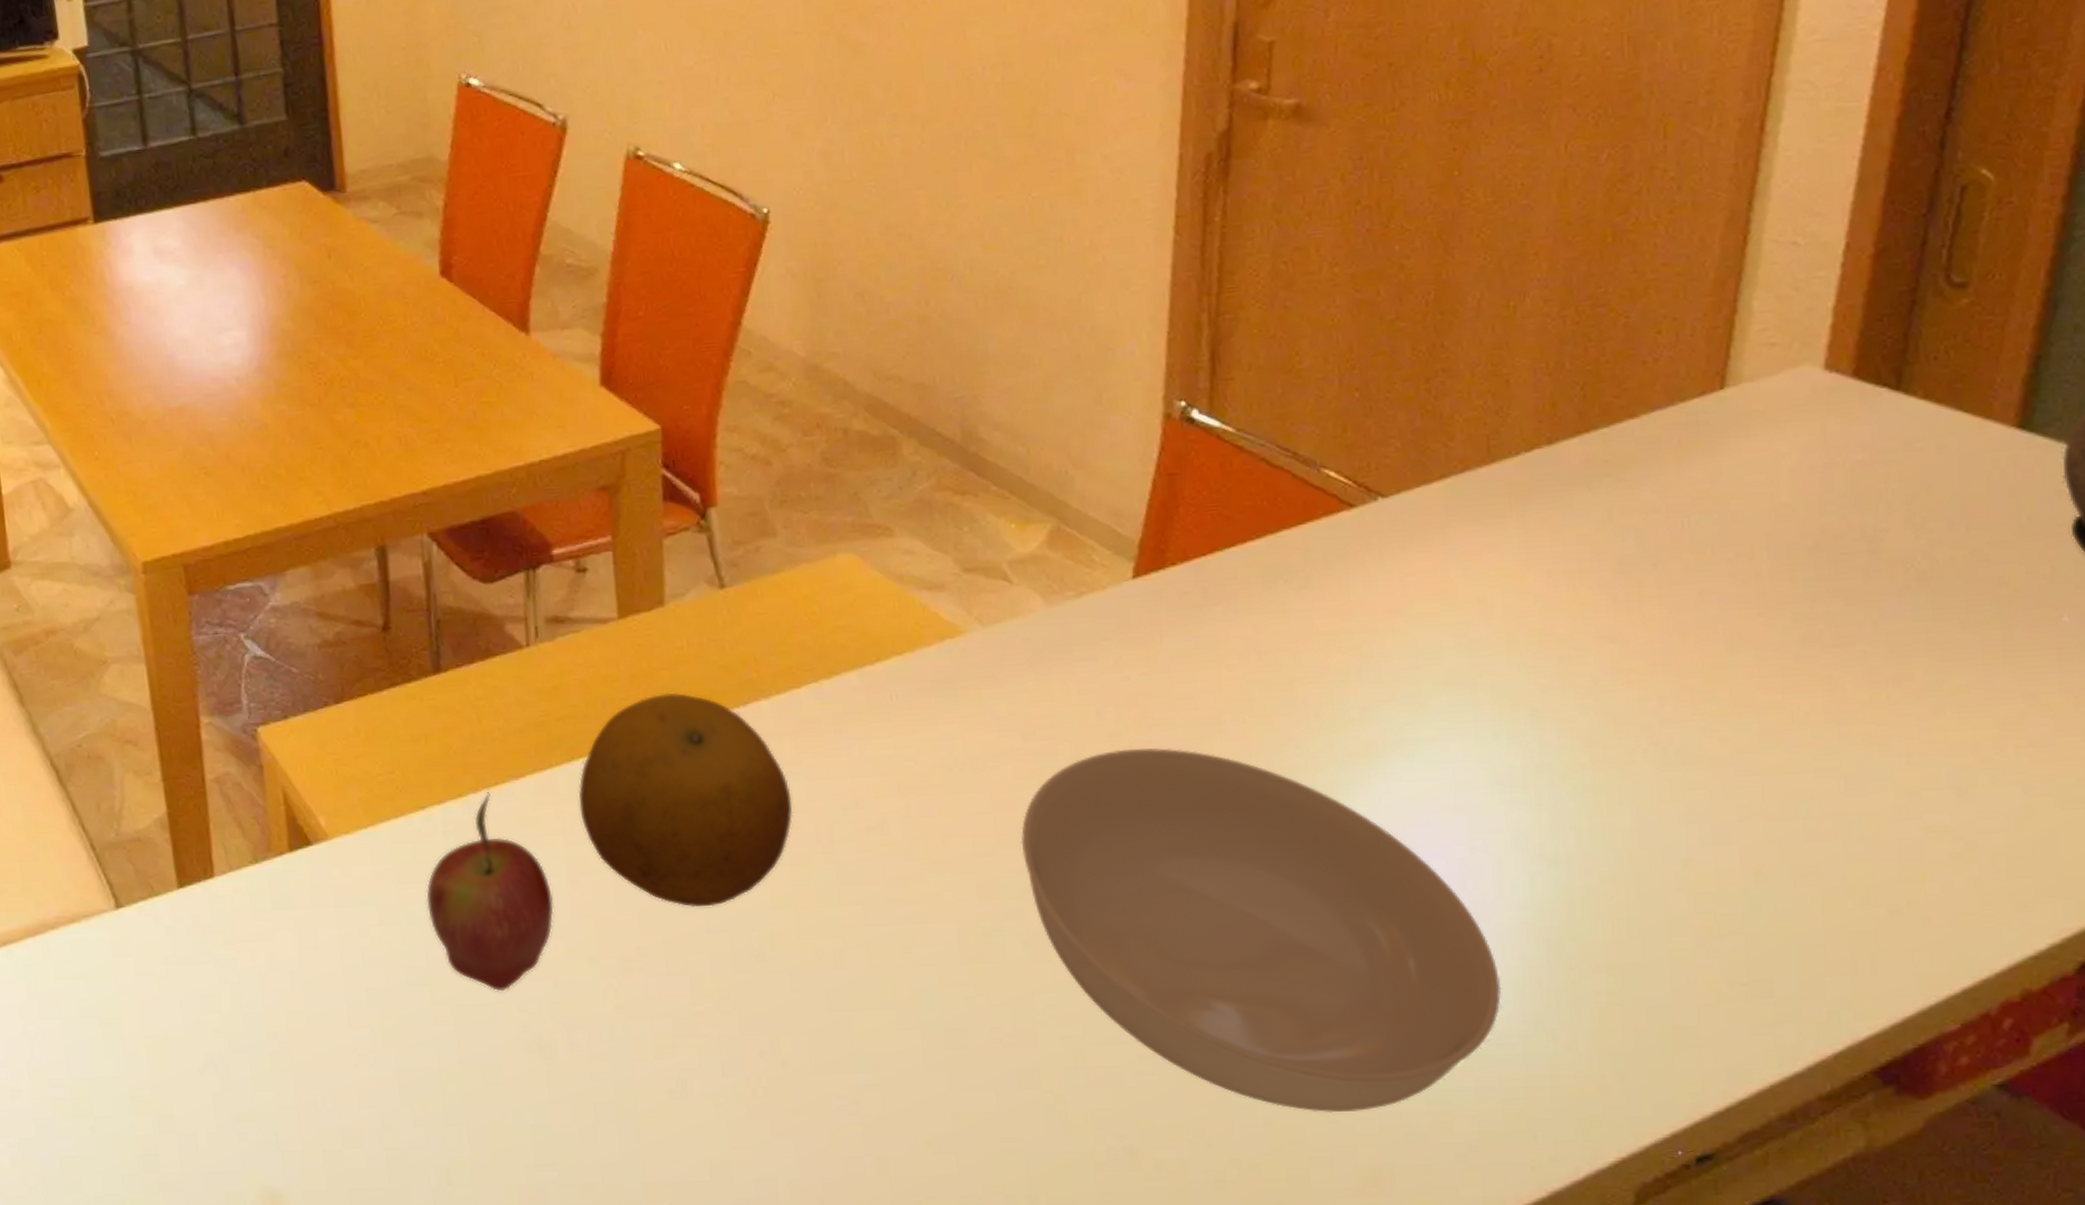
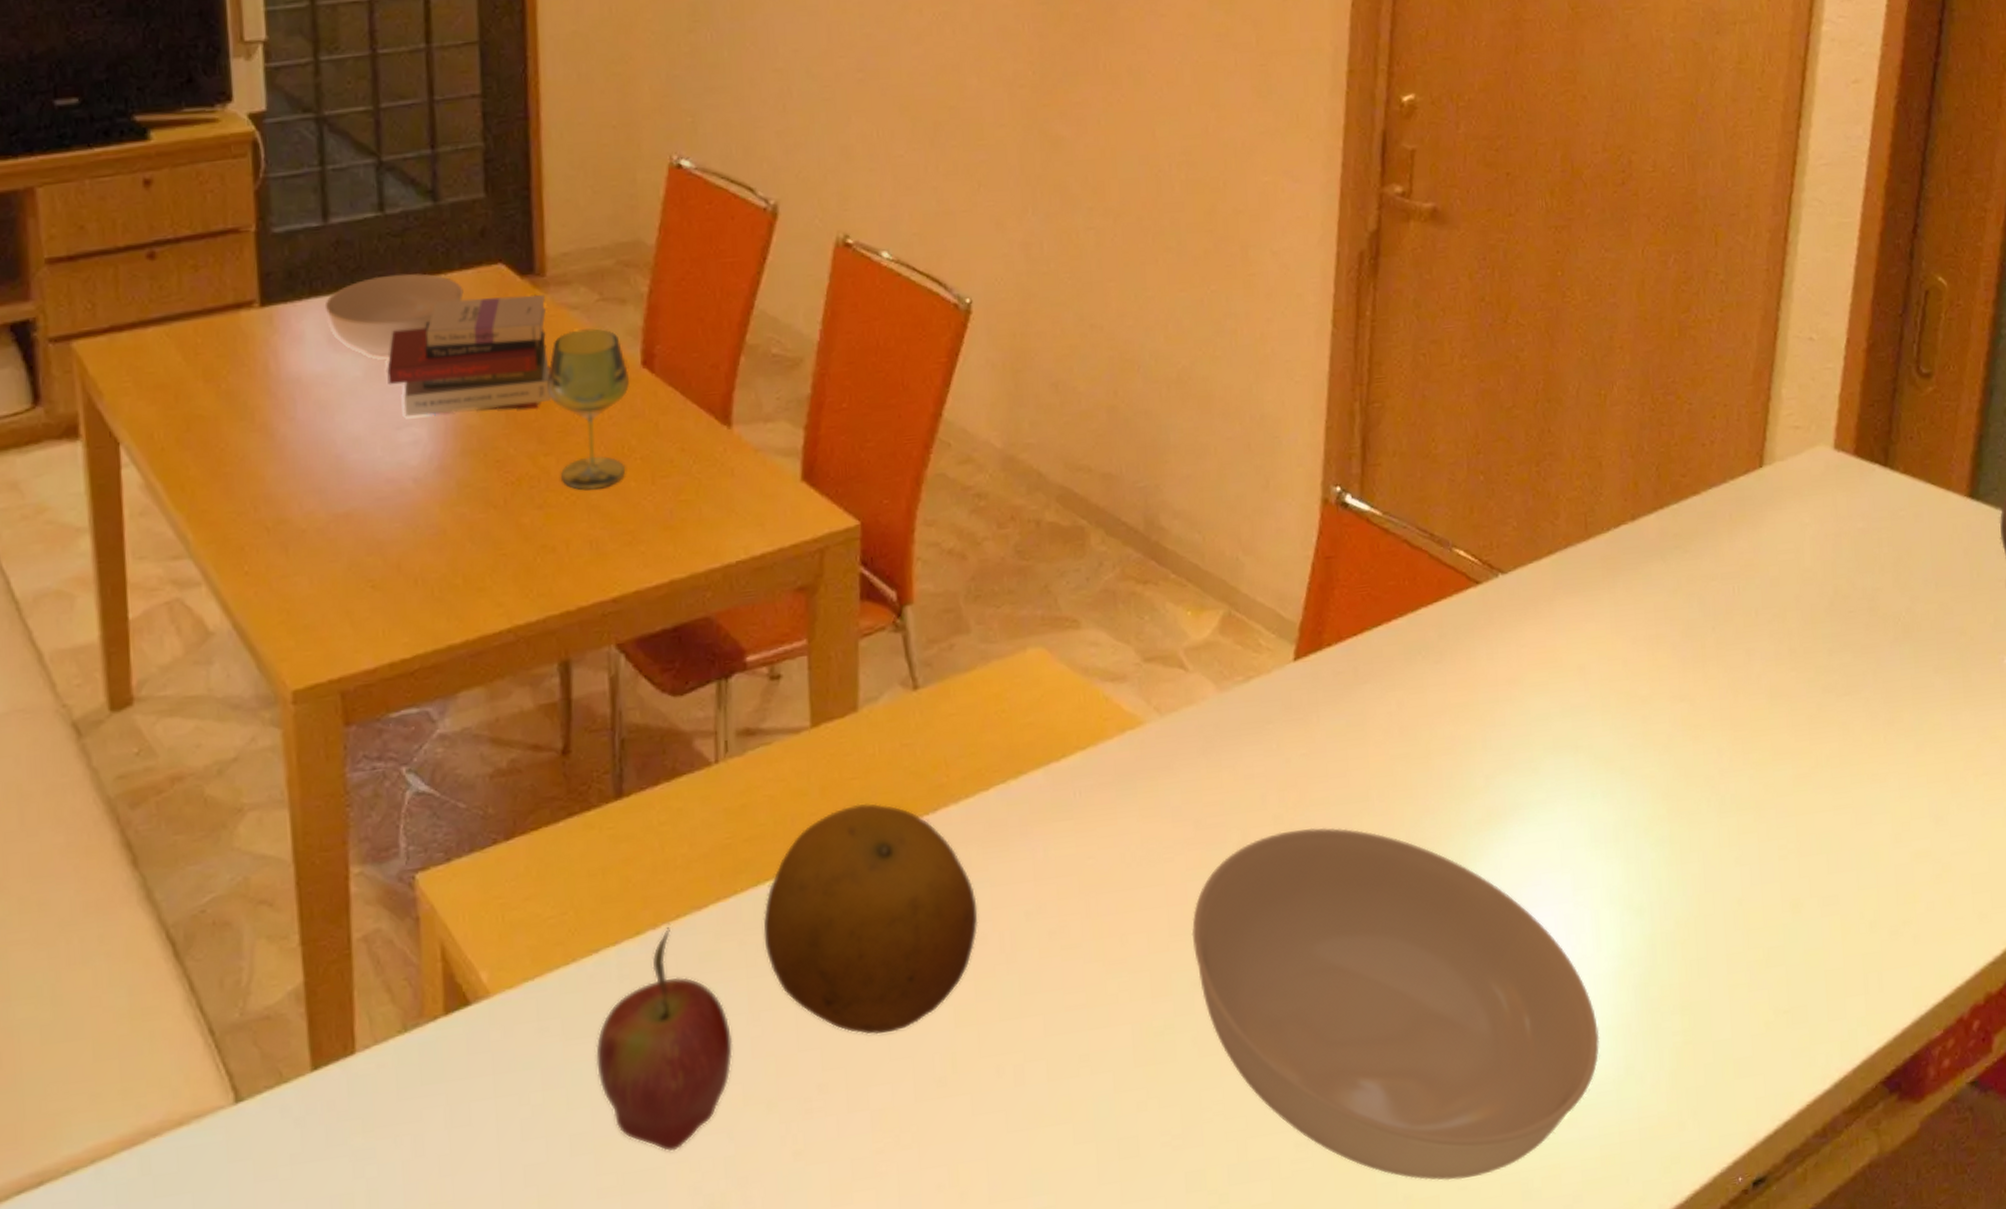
bowl: none [149,191,272,269] -> present [324,273,464,358]
books: none [206,210,357,321] -> present [386,295,552,416]
wine glass: none [352,240,430,392] -> present [546,328,630,491]

